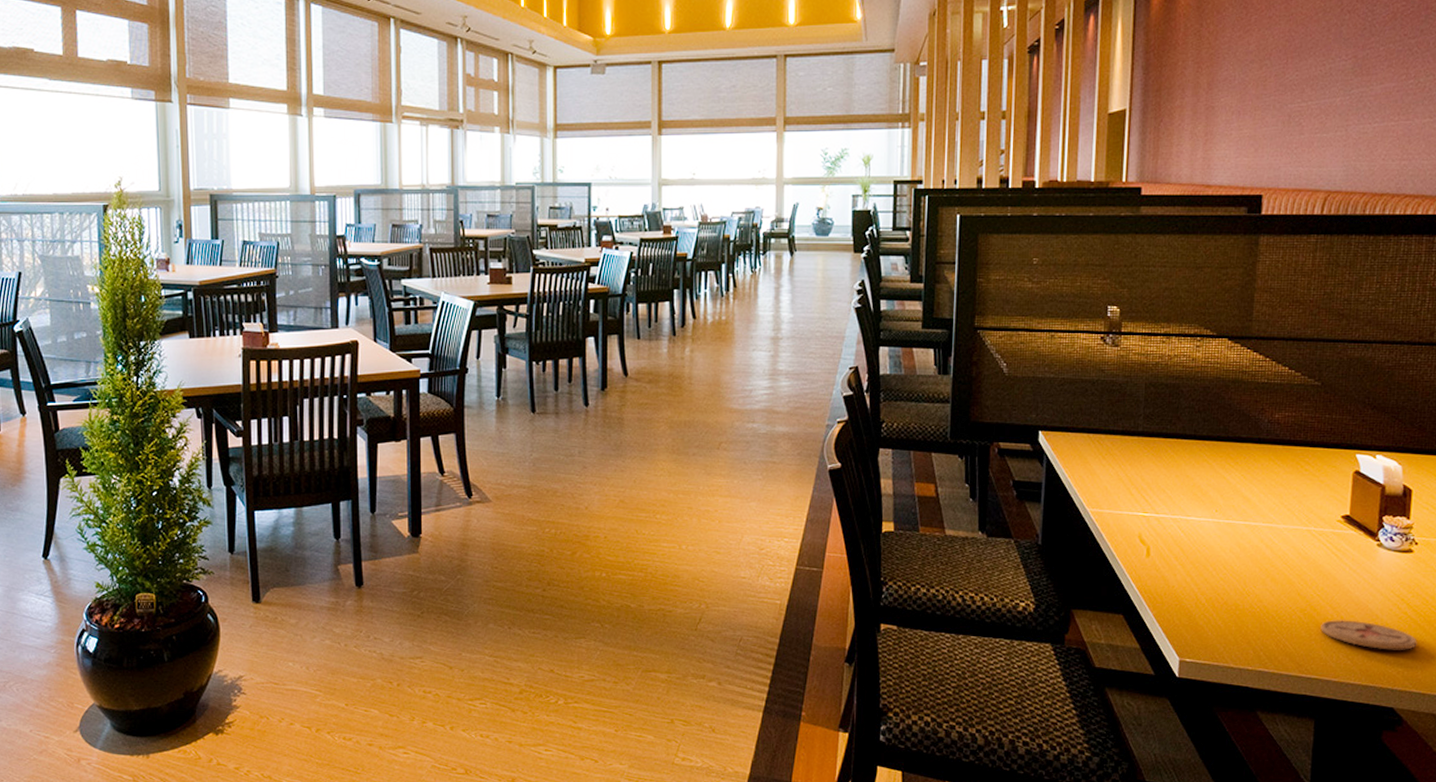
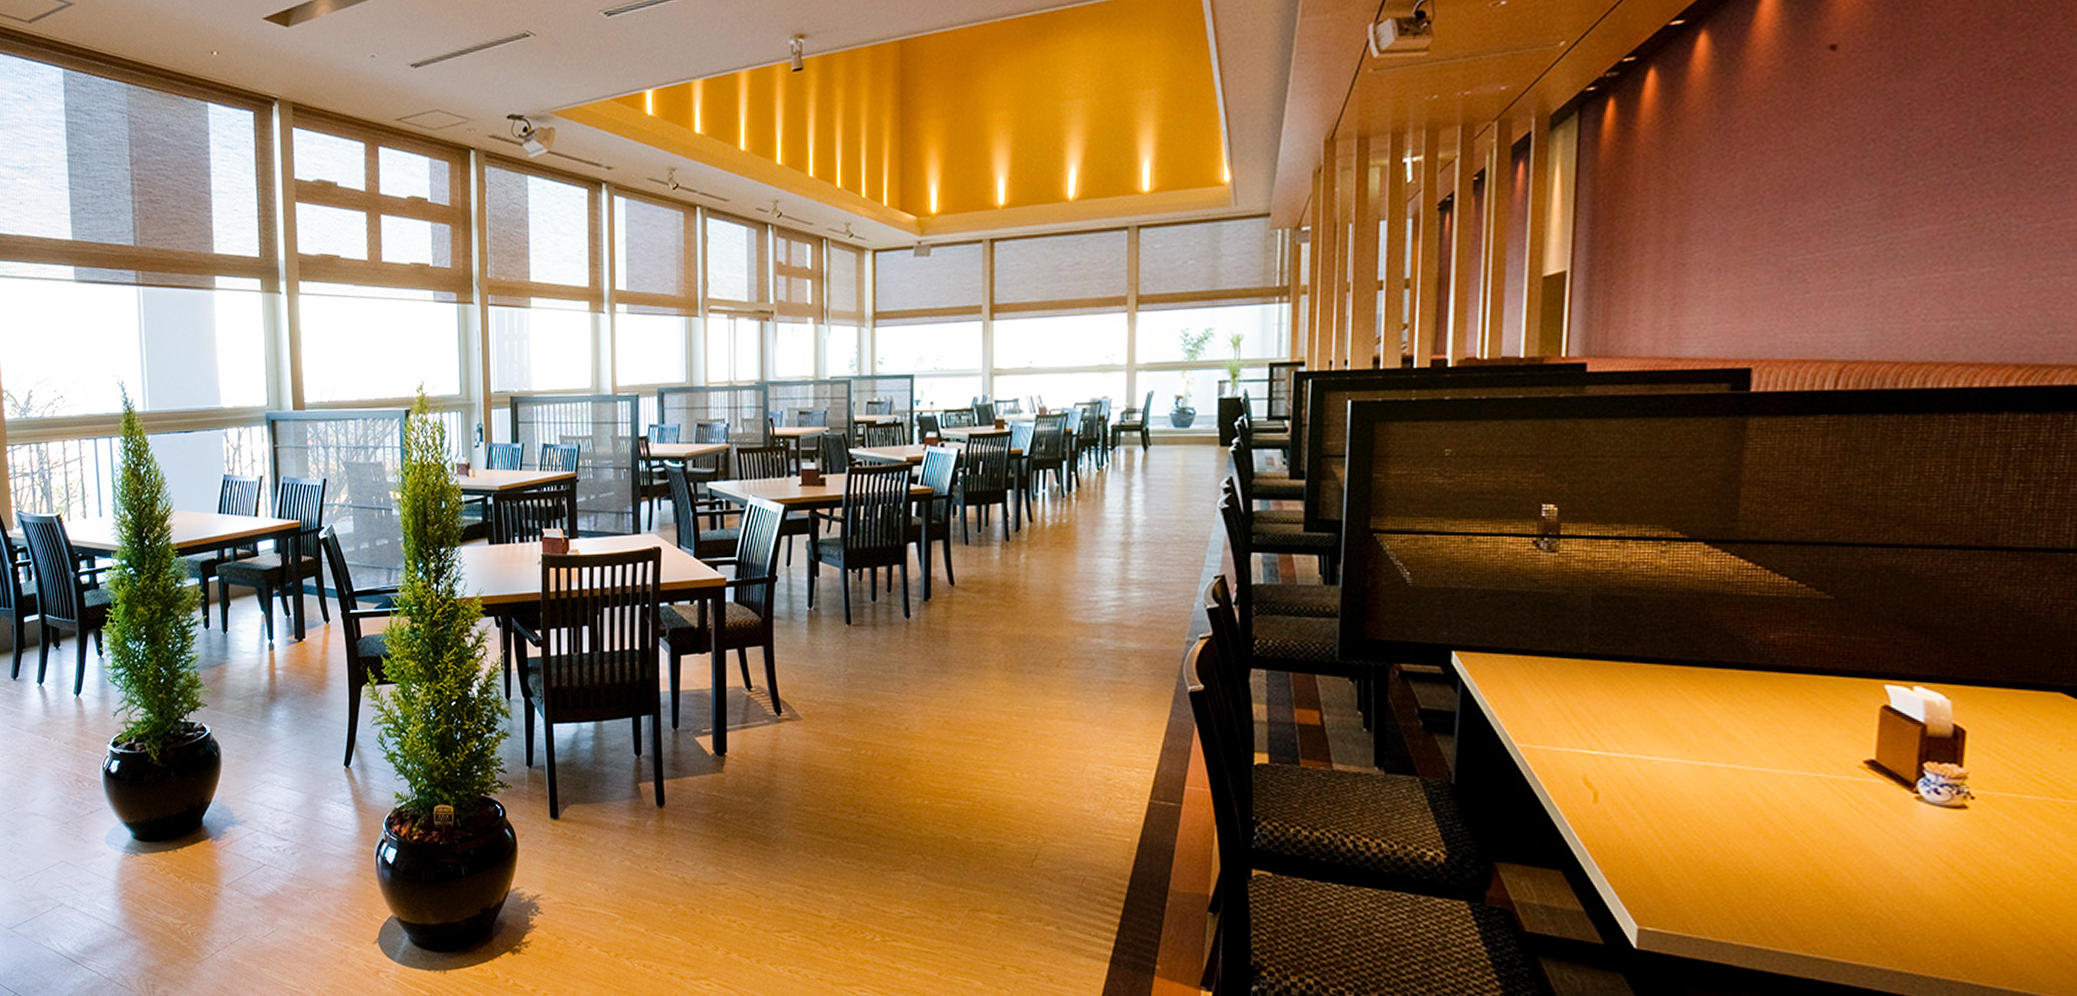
coaster: present [1320,620,1418,650] -> none [1834,889,1975,931]

